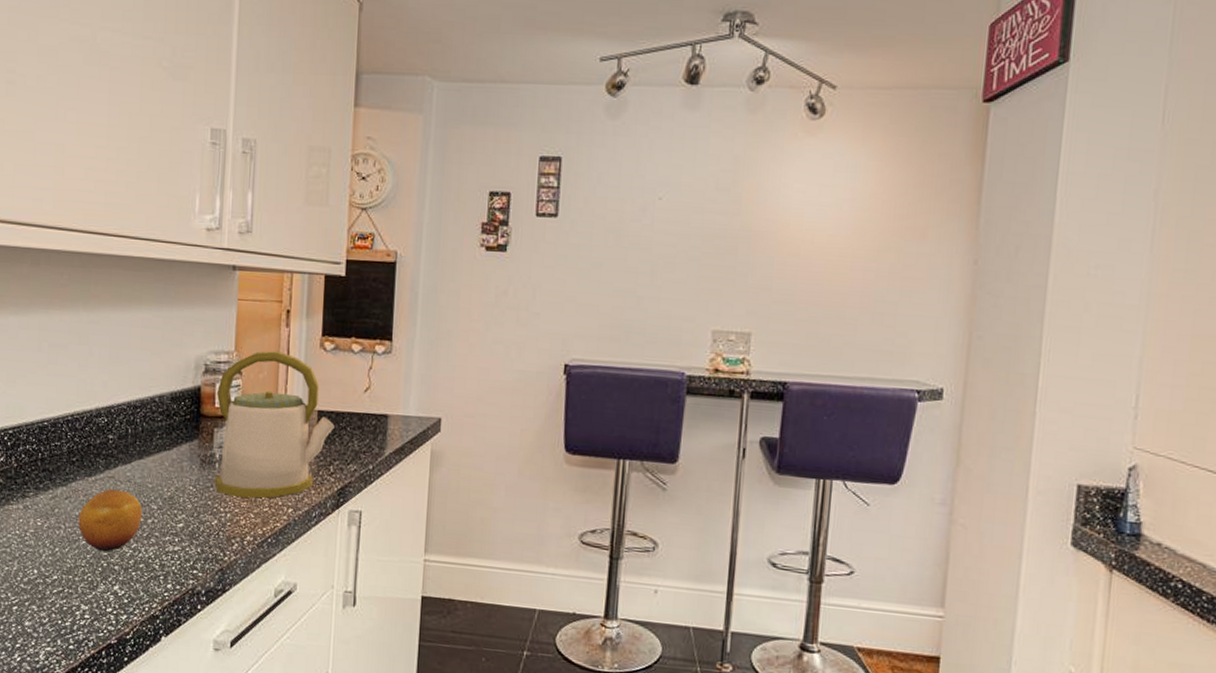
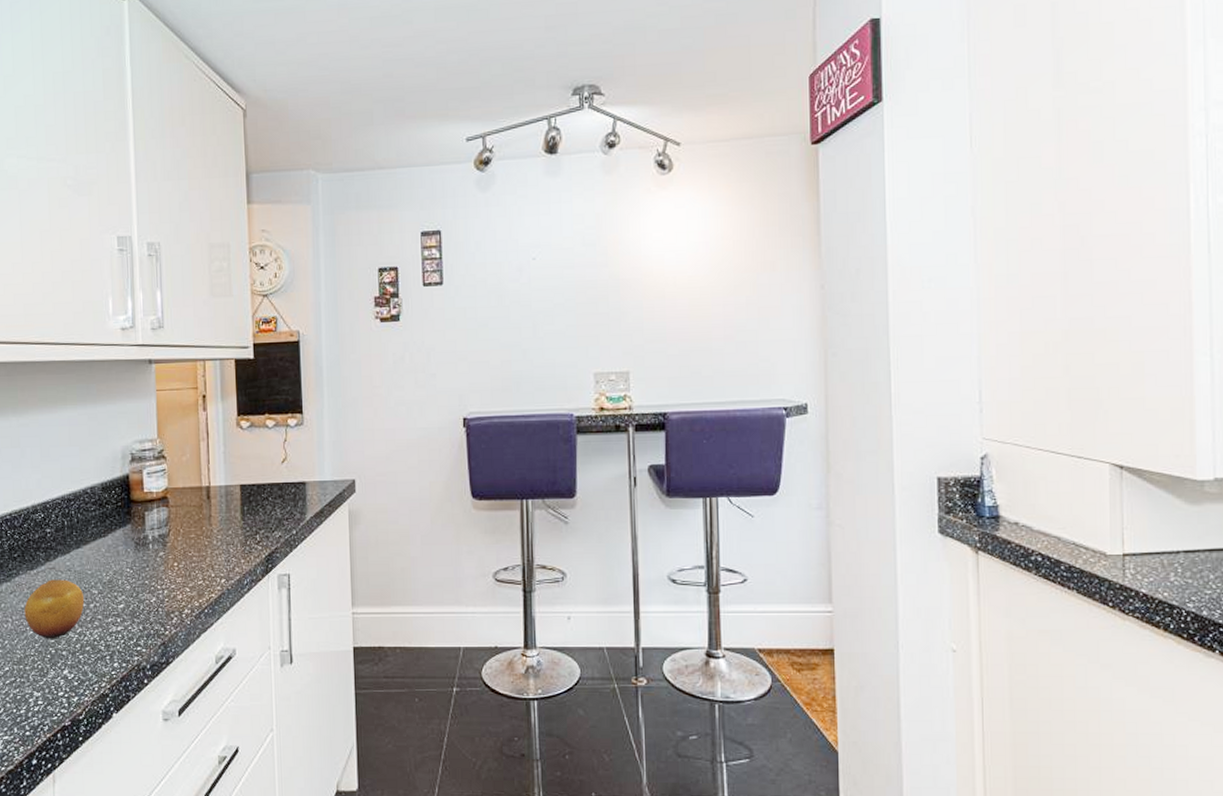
kettle: present [214,350,335,498] -> none [145,433,257,574]

